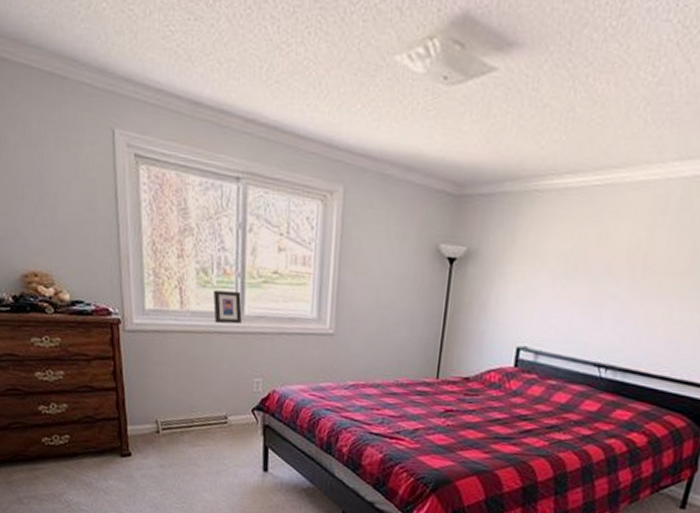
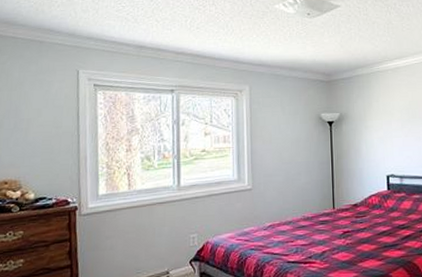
picture frame: present [213,290,242,325] -> none [155,169,179,196]

